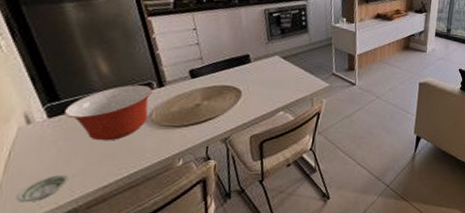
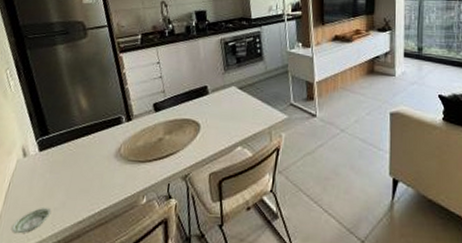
mixing bowl: present [64,85,152,141] -> none [51,119,122,175]

